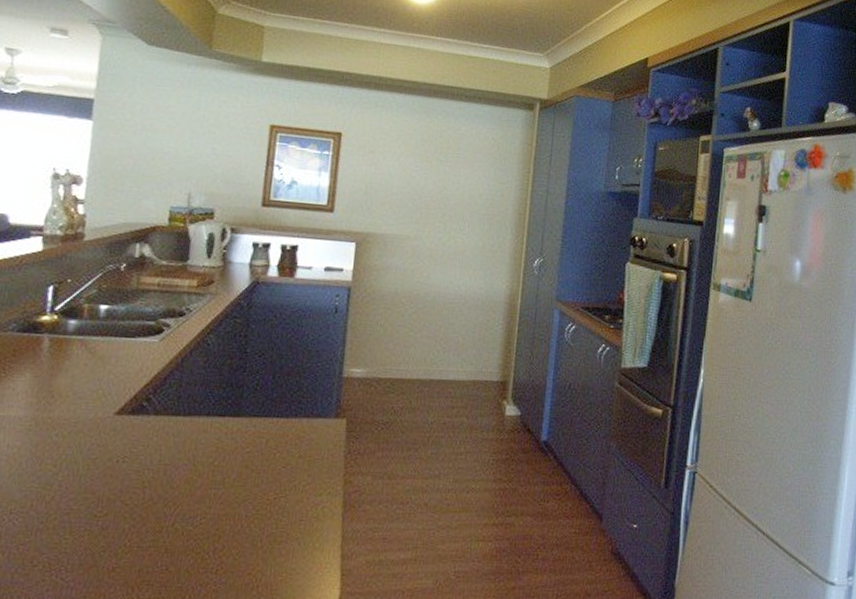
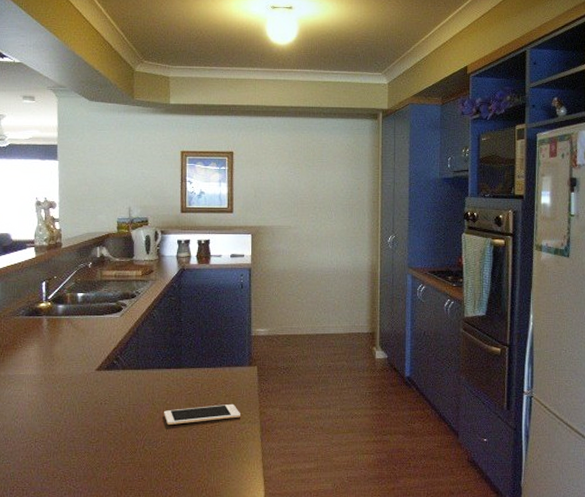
cell phone: none [208,468,318,495] -> present [164,403,241,425]

